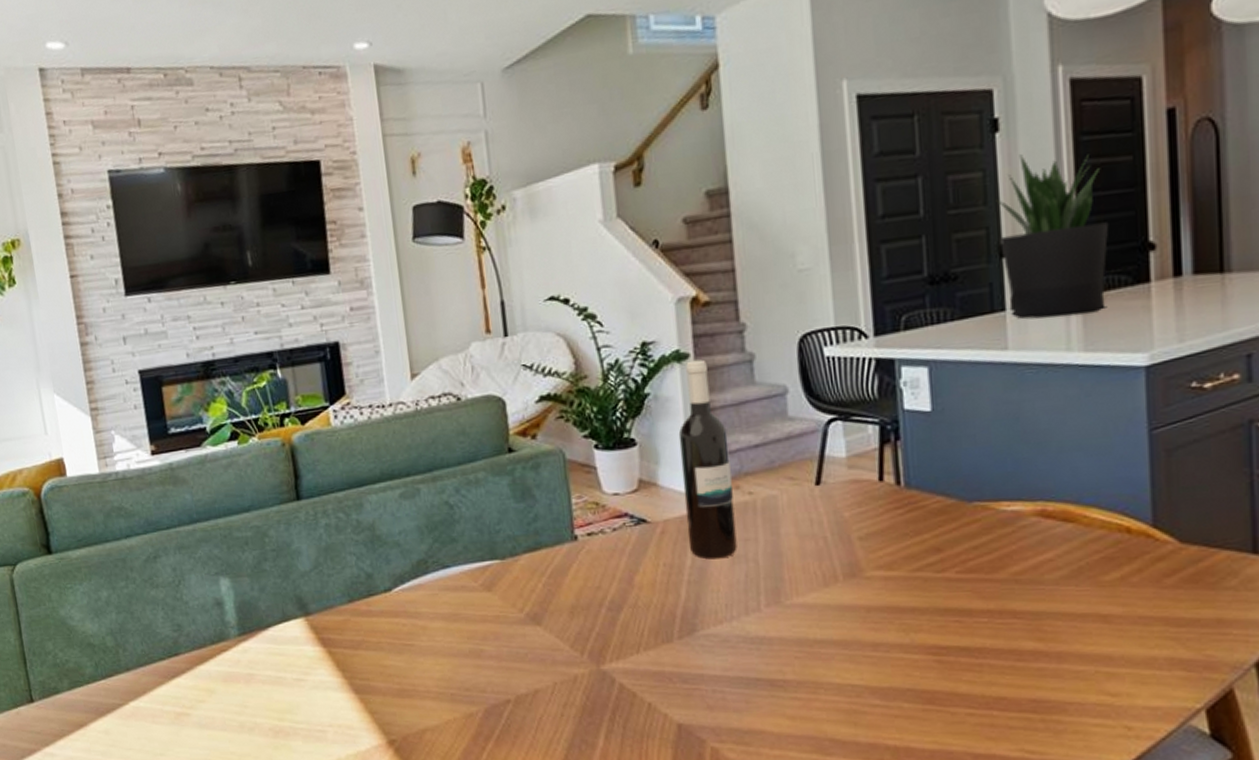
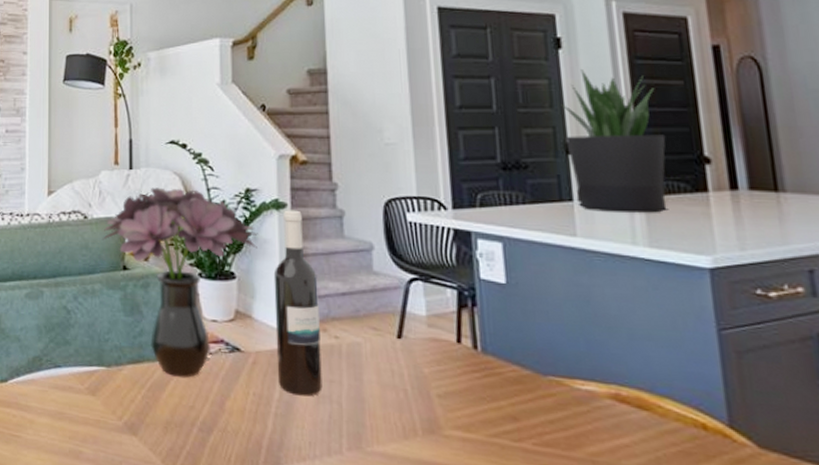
flower arrangement: none [480,350,659,559] -> present [102,187,258,377]

